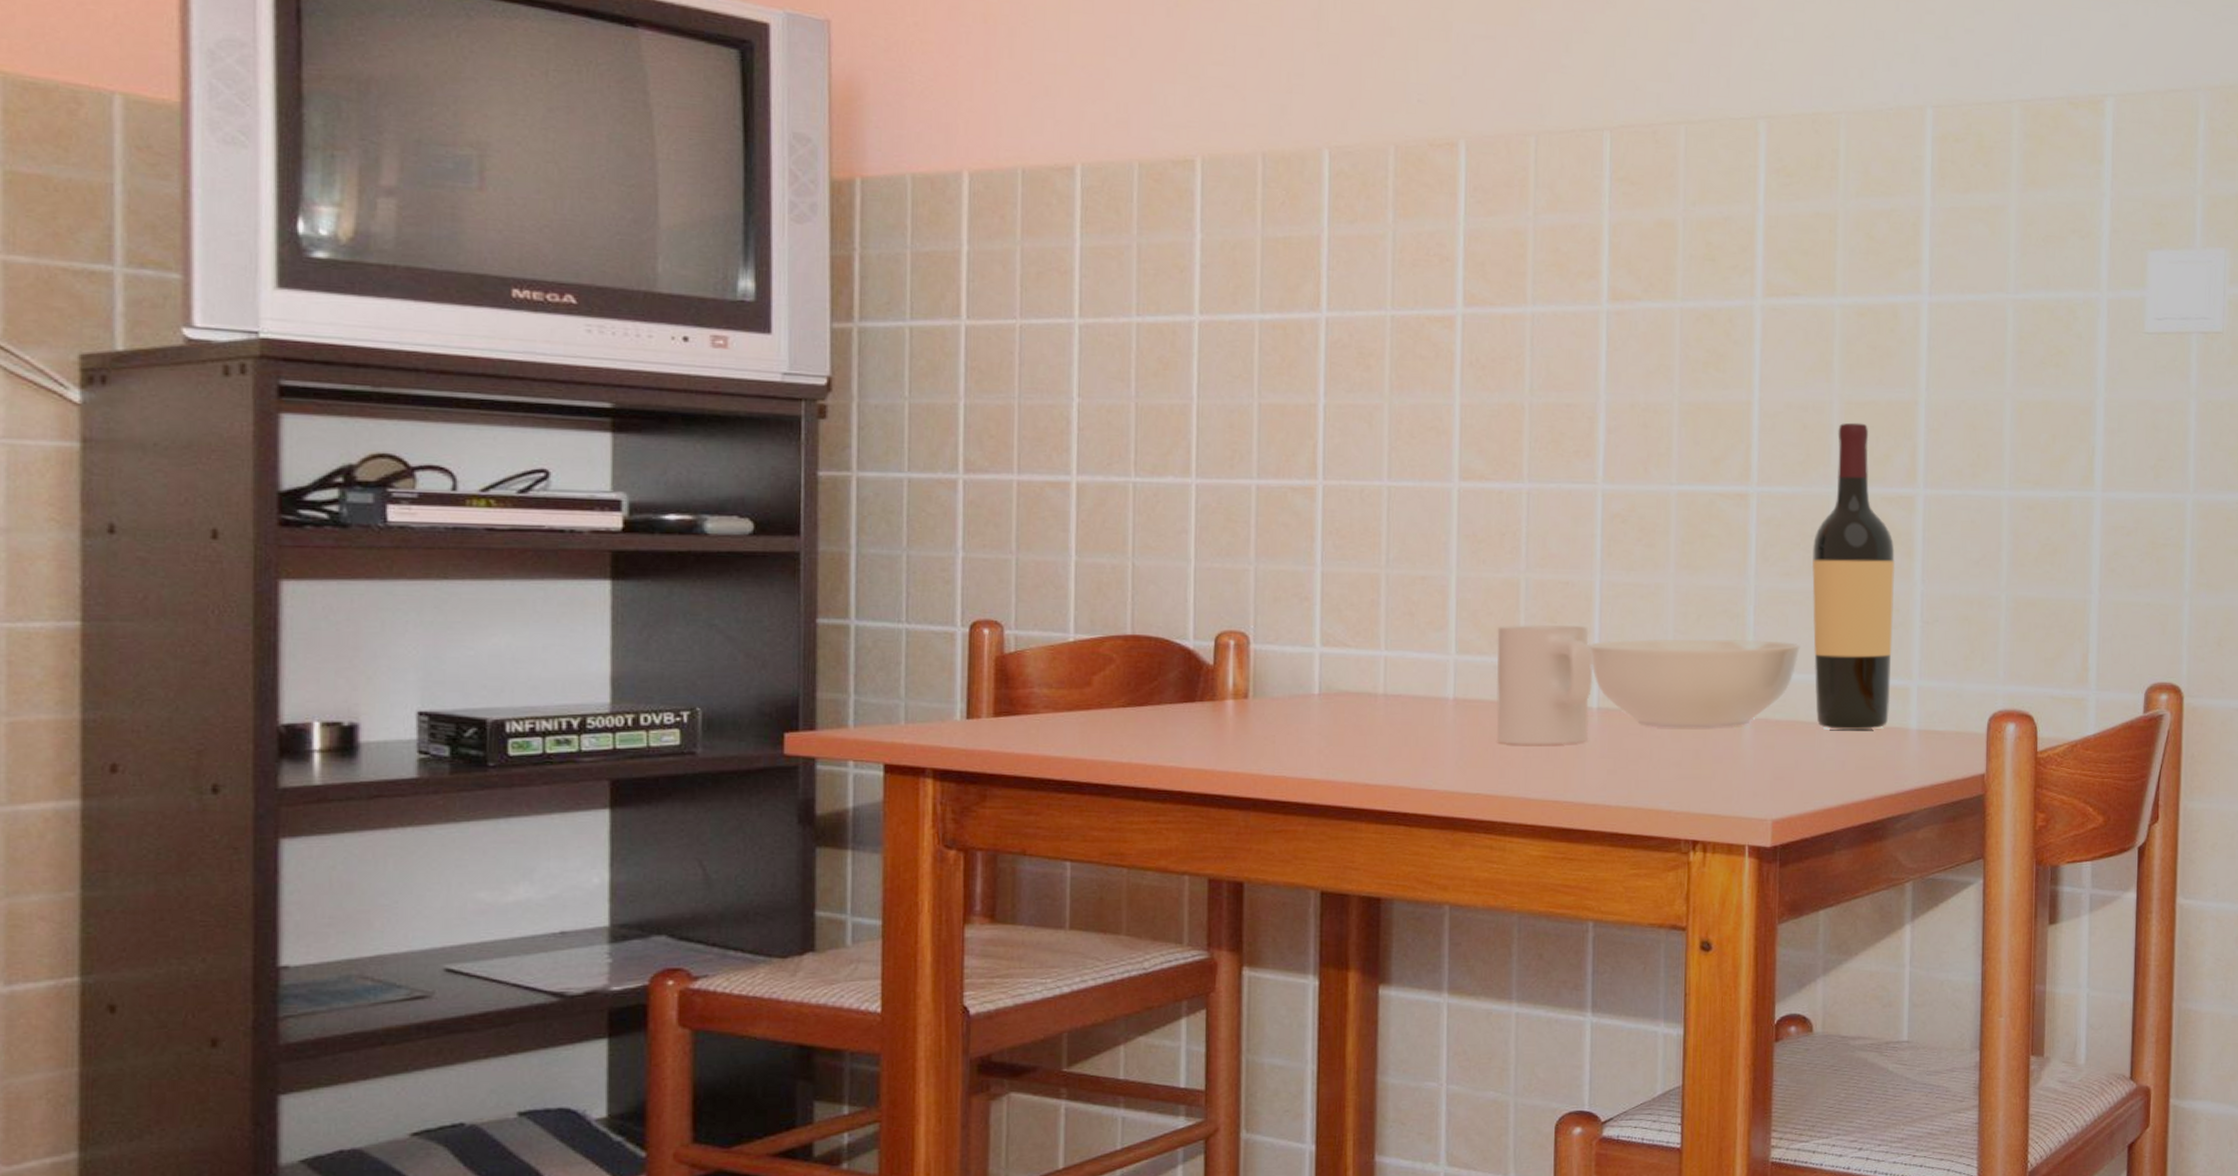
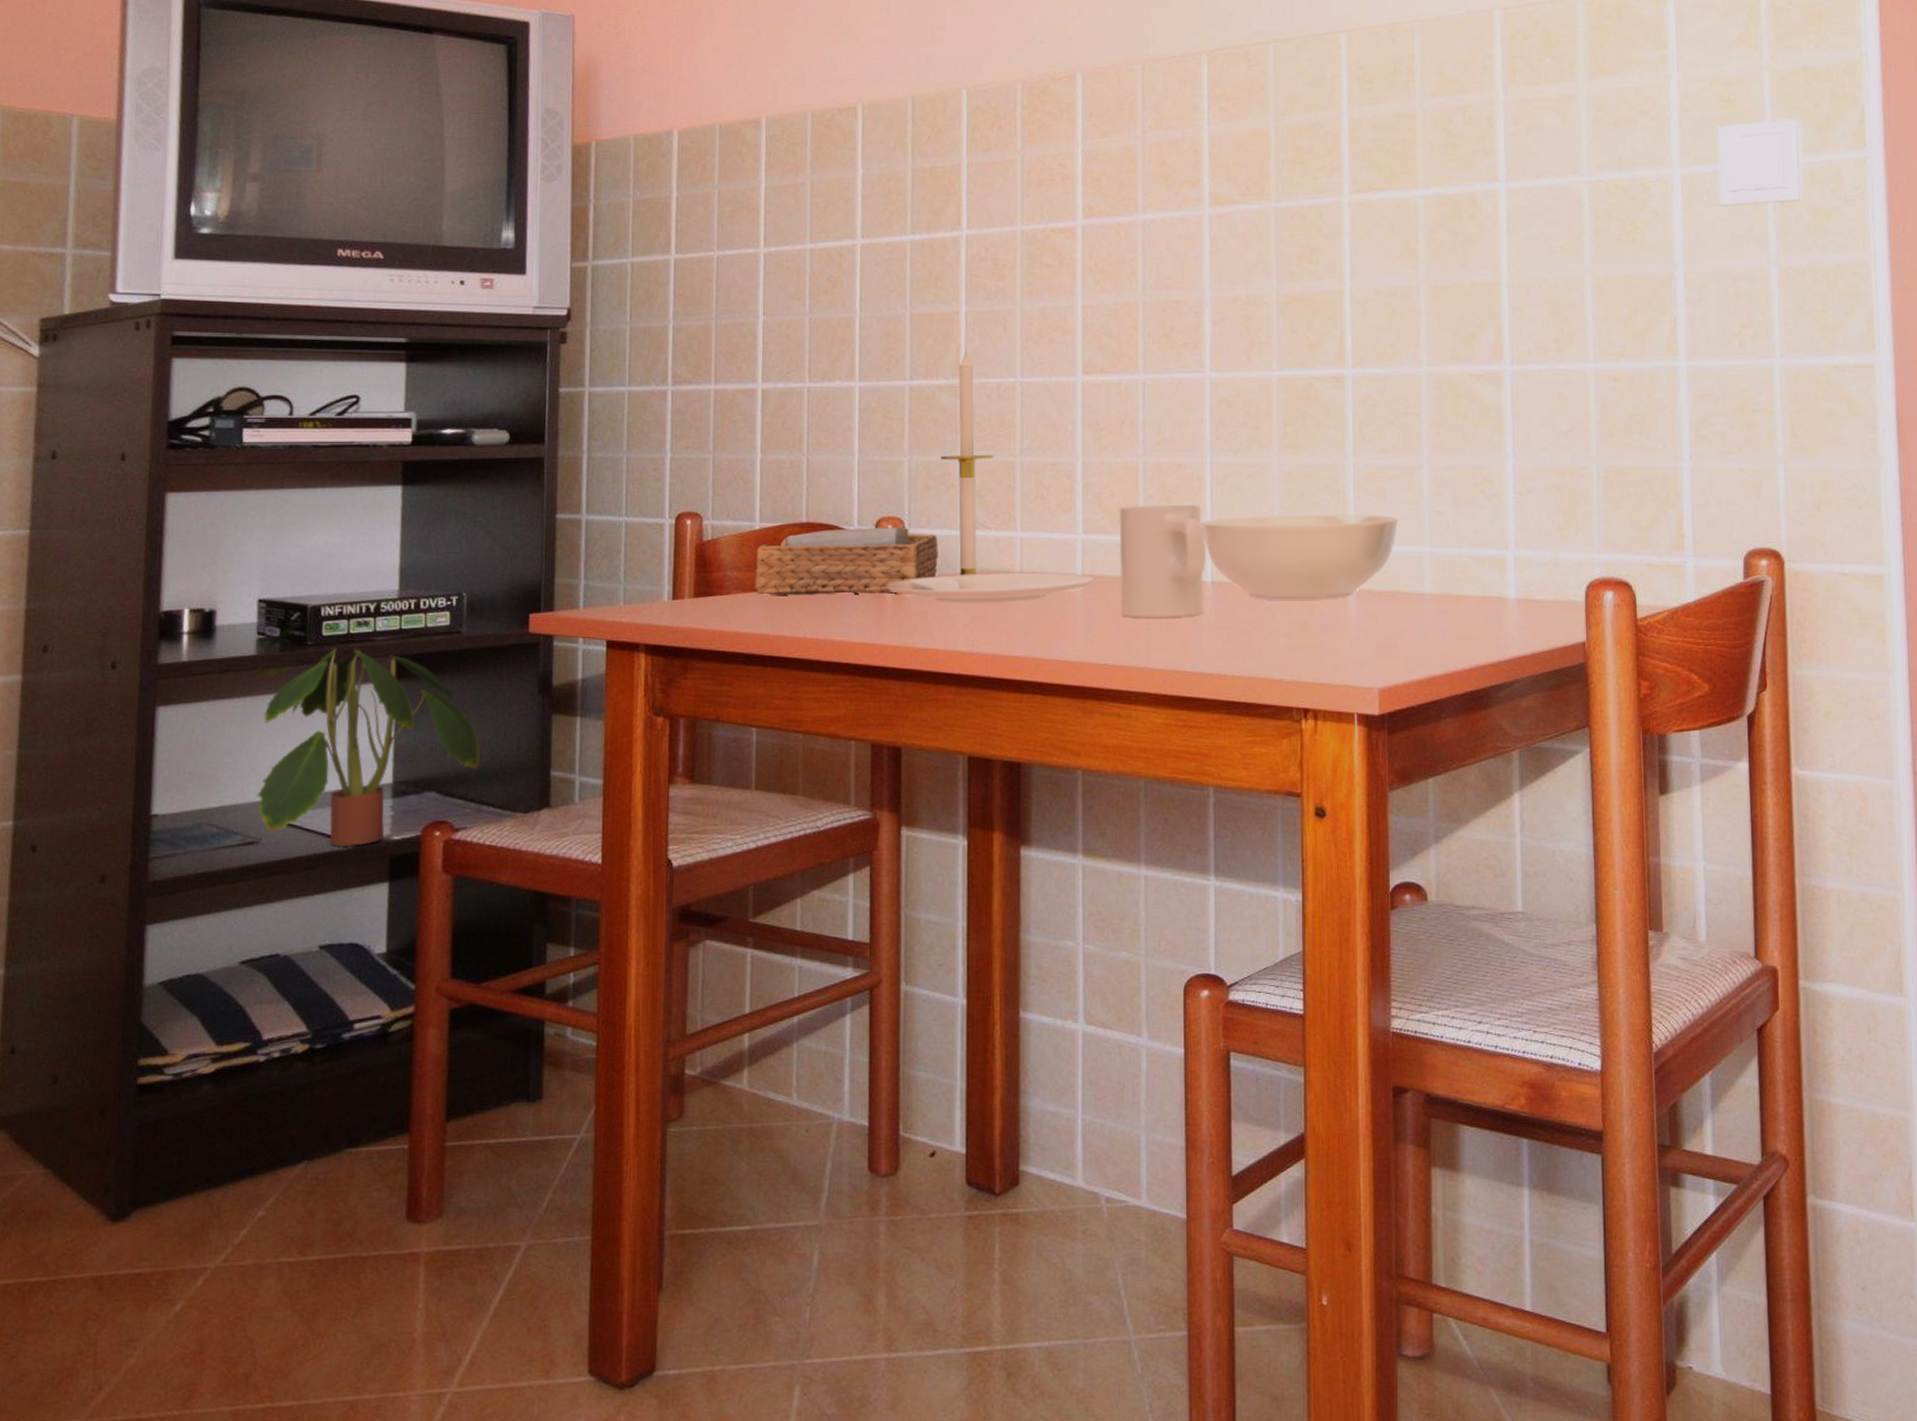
plant: none [417,739,723,1001] -> present [255,621,480,848]
napkin holder: none [1069,641,1289,716] -> present [755,527,938,595]
plate: none [1227,695,1466,728] -> present [886,573,1093,603]
candle: none [1291,446,1356,698] -> present [940,349,994,576]
wine bottle: present [1811,422,1895,730] -> none [1406,305,1488,600]

